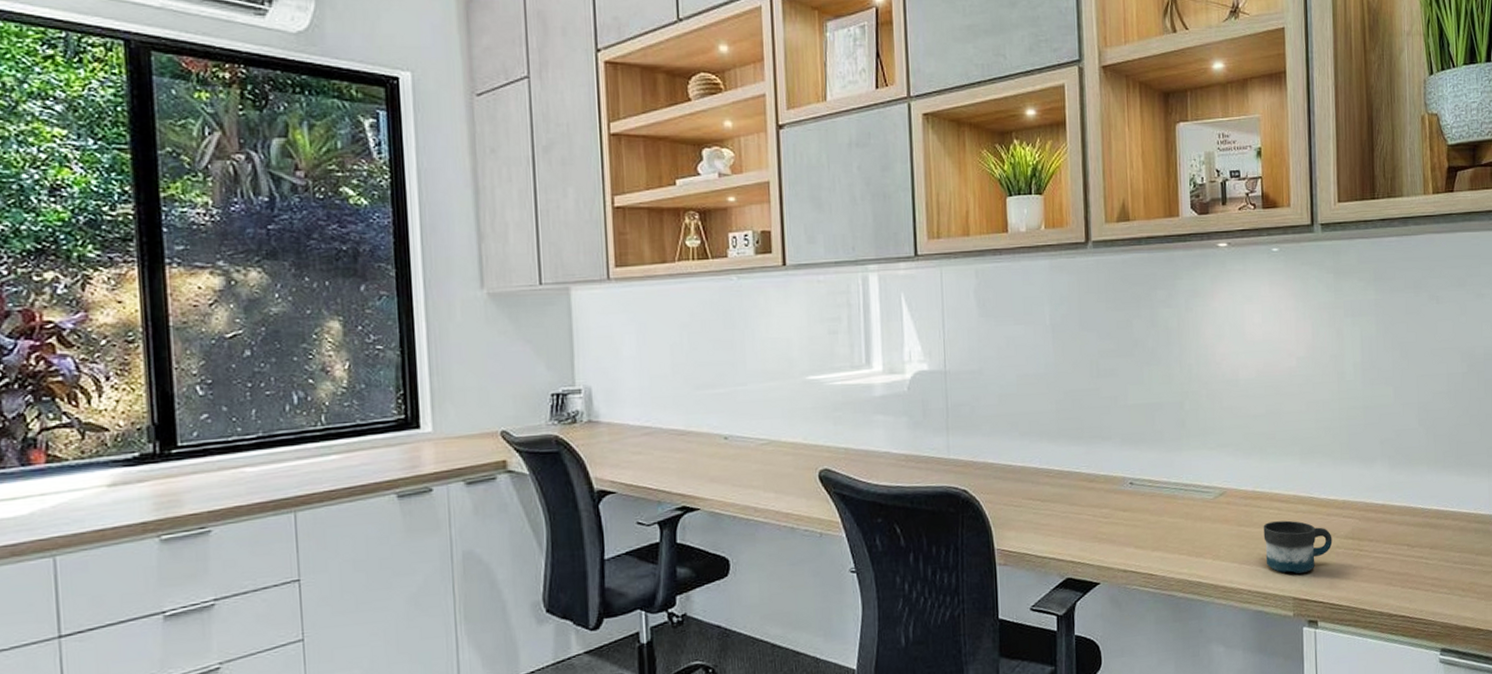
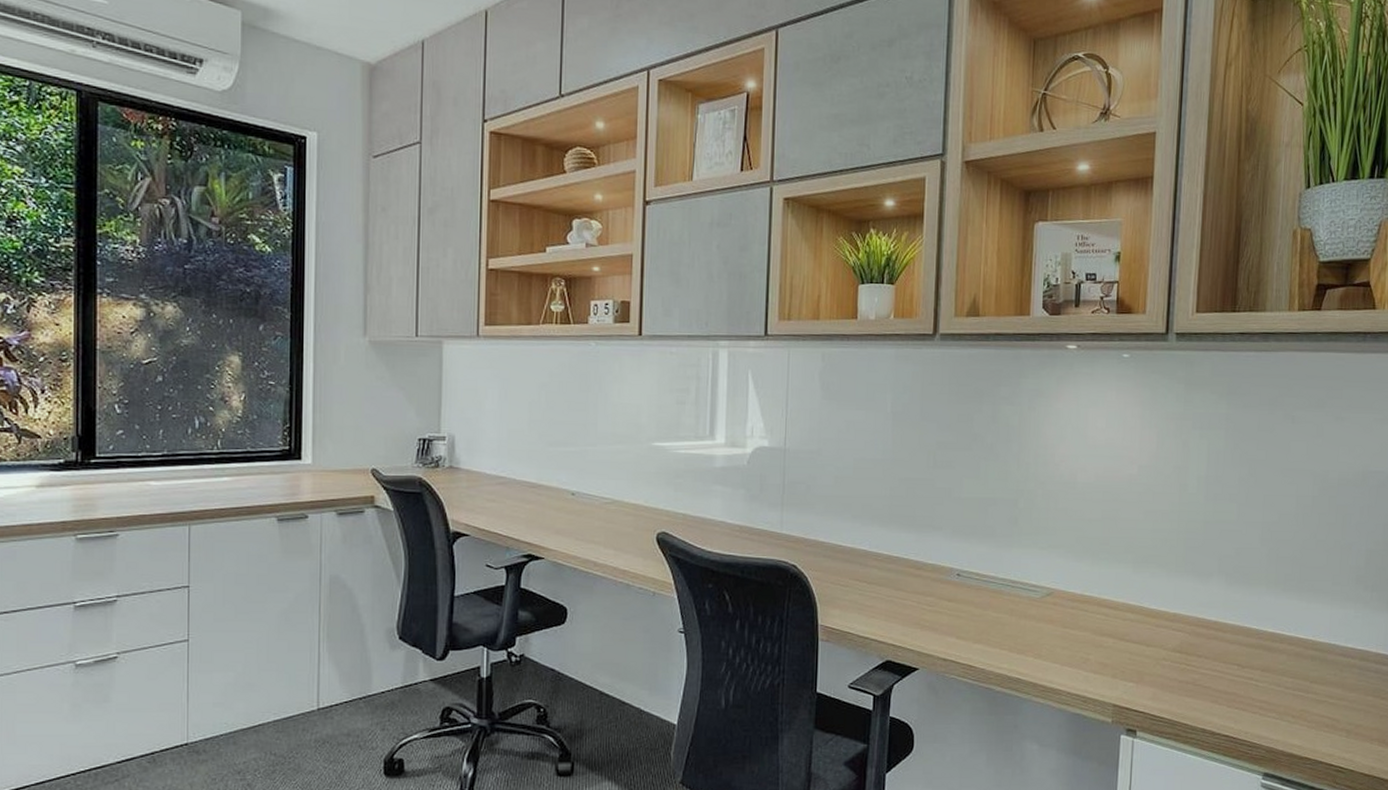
mug: present [1263,520,1332,574] -> none [1088,627,1159,681]

